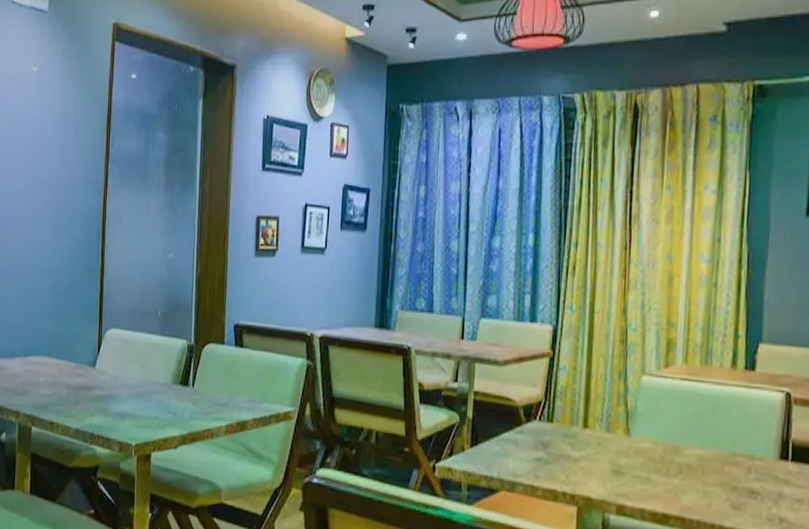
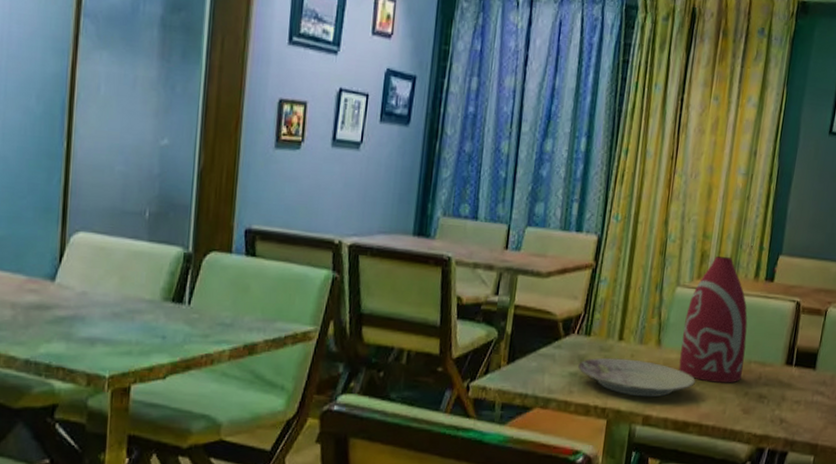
plate: none [542,444,674,487] -> present [578,357,697,397]
bottle: none [652,344,729,477] -> present [679,255,748,383]

